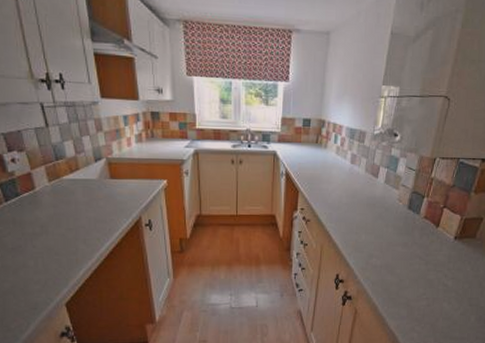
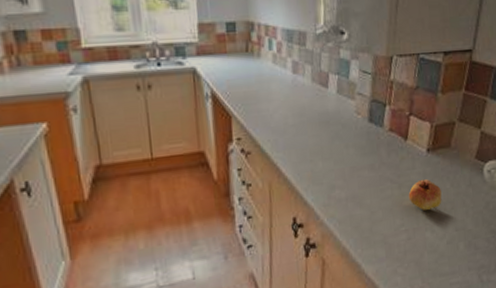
fruit: none [433,261,462,285] -> present [408,179,442,210]

